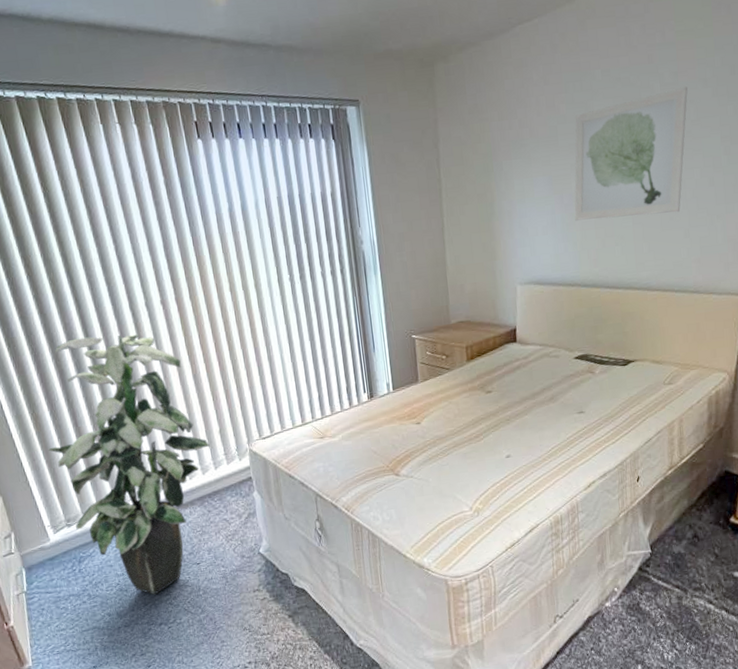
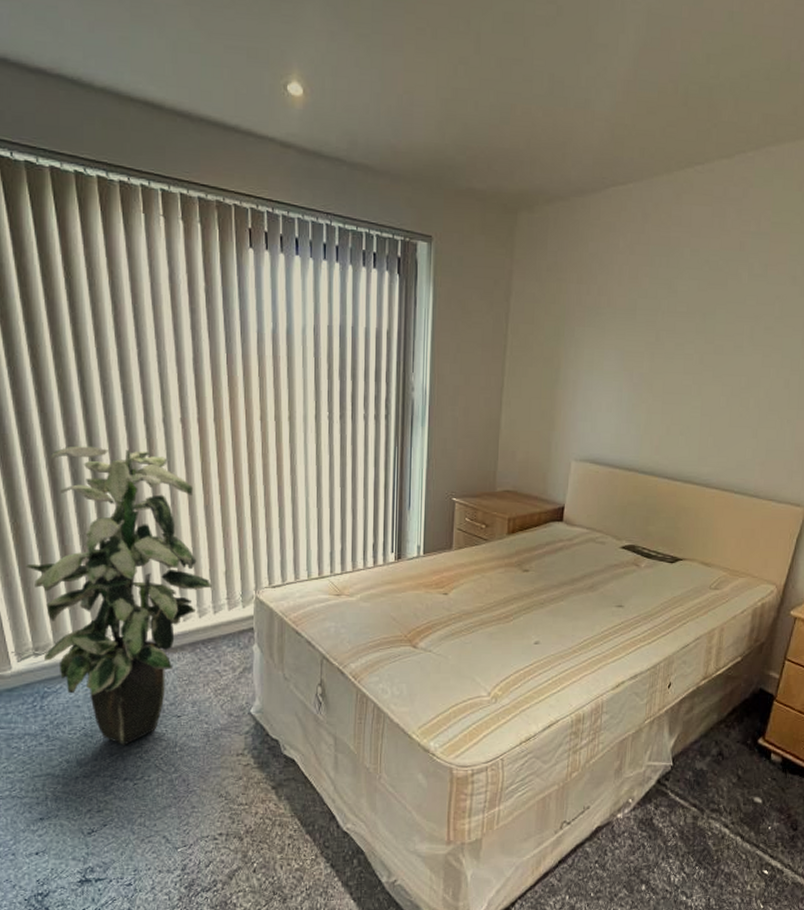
wall art: present [574,86,688,221] -> none [642,281,775,410]

